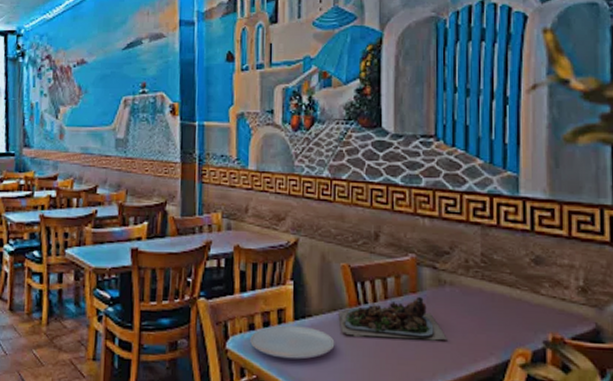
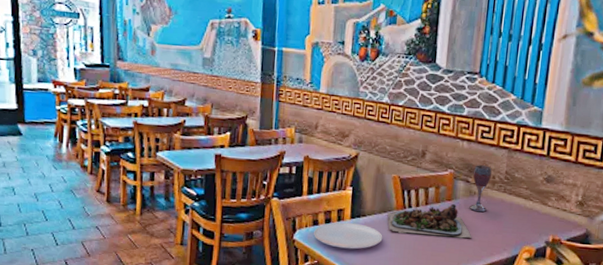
cup: none [440,246,465,305] -> present [469,165,493,212]

